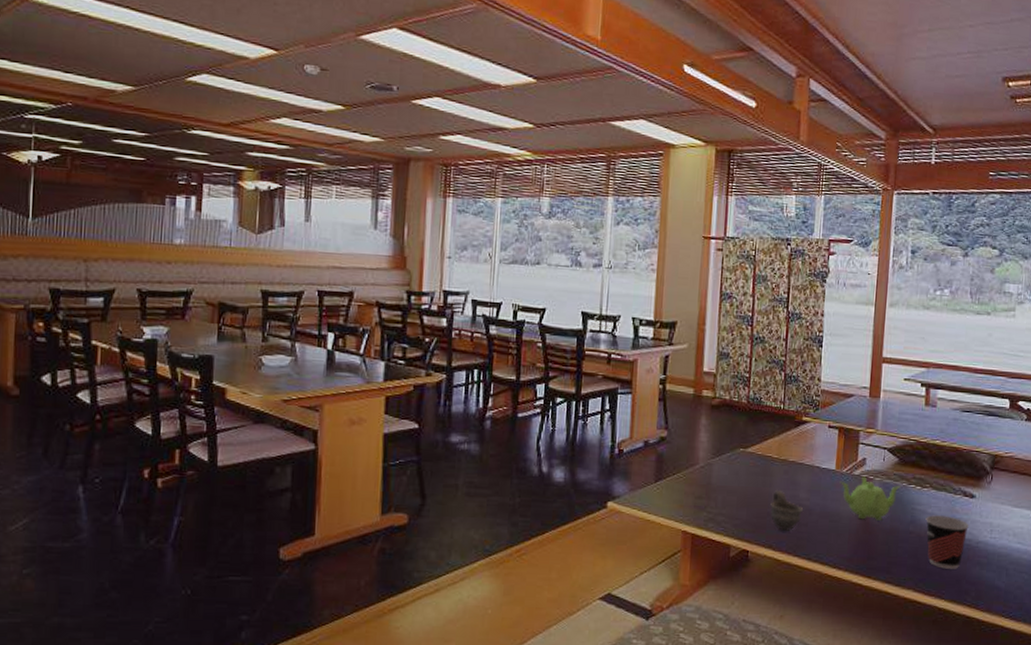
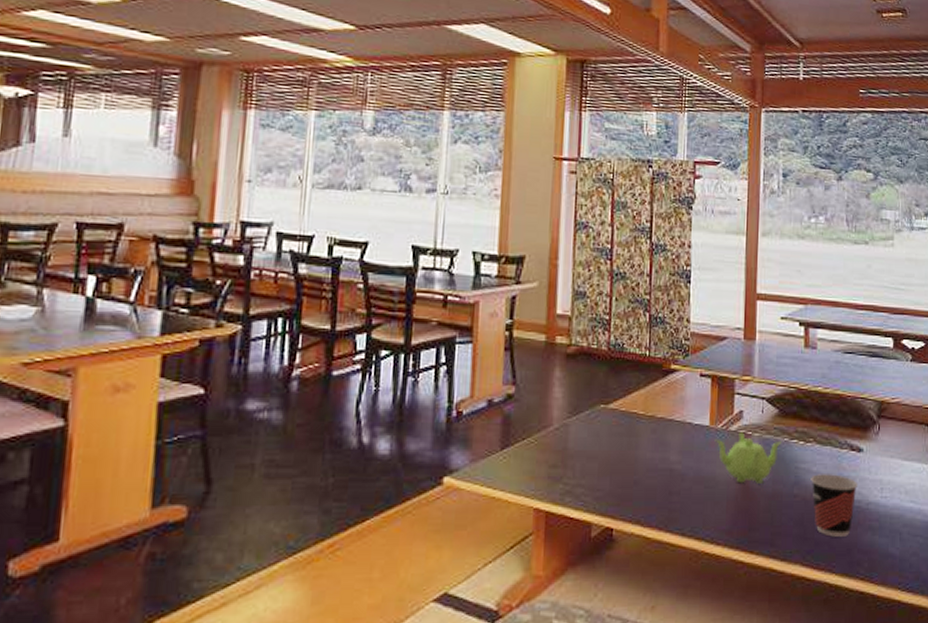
cup: present [770,489,804,531] -> none [637,452,675,502]

